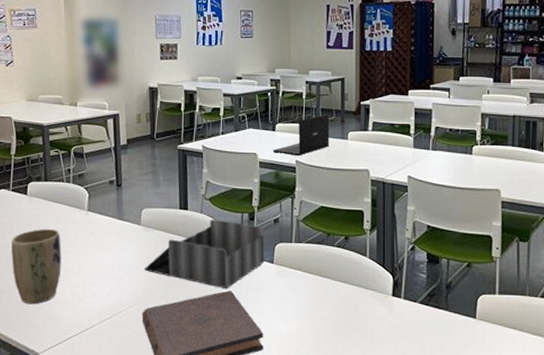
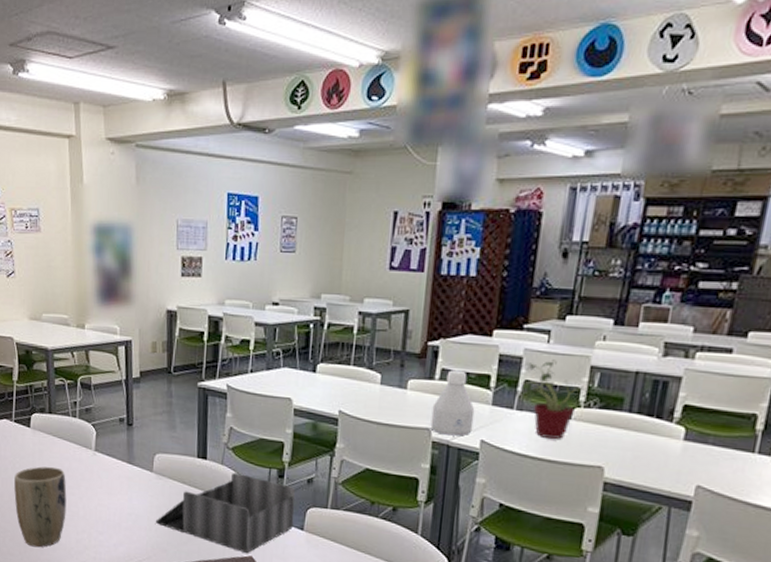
laptop: present [272,114,330,156] -> none [311,355,386,405]
bottle: none [368,122,401,174] -> present [430,370,475,436]
potted plant: none [431,110,480,170] -> present [519,359,586,439]

